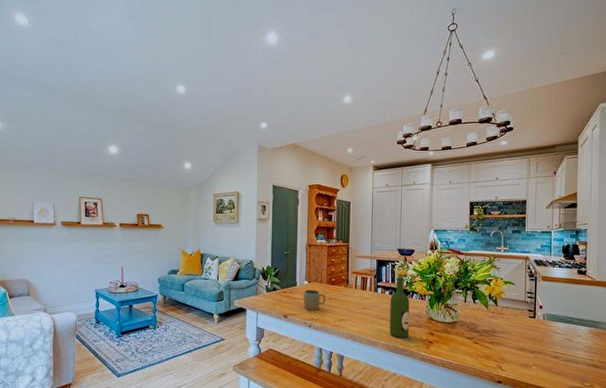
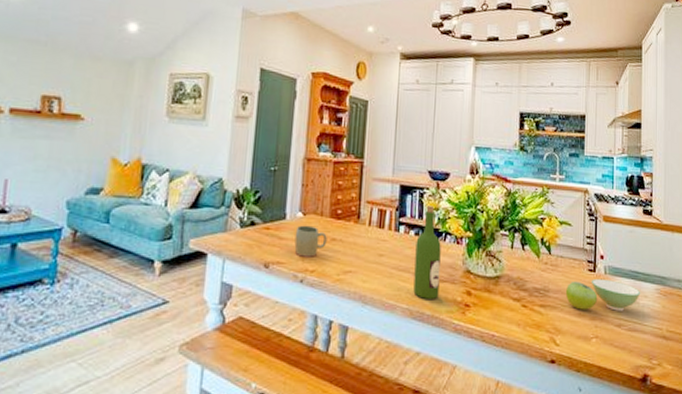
fruit: none [509,324,537,346] -> present [565,280,598,310]
bowl: none [531,323,575,347] -> present [591,278,641,311]

